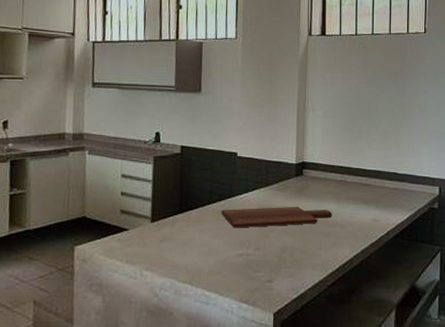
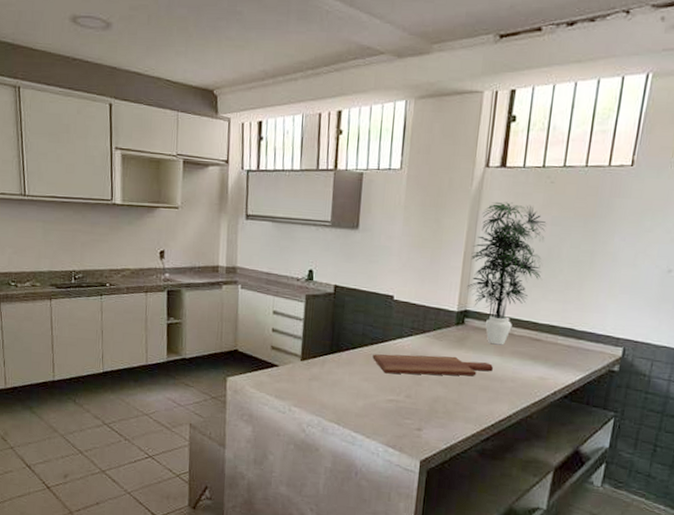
plant: none [302,64,365,192] -> present [466,202,547,345]

